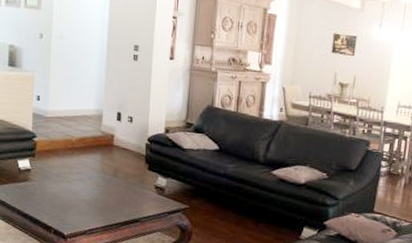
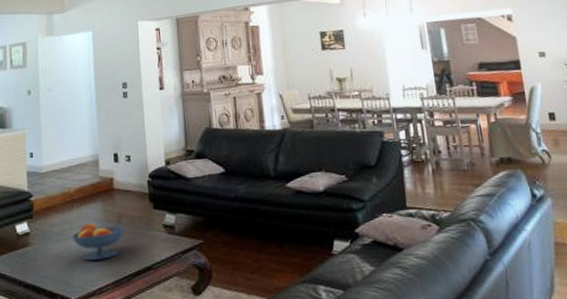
fruit bowl: none [69,170,120,206] -> present [71,222,125,261]

